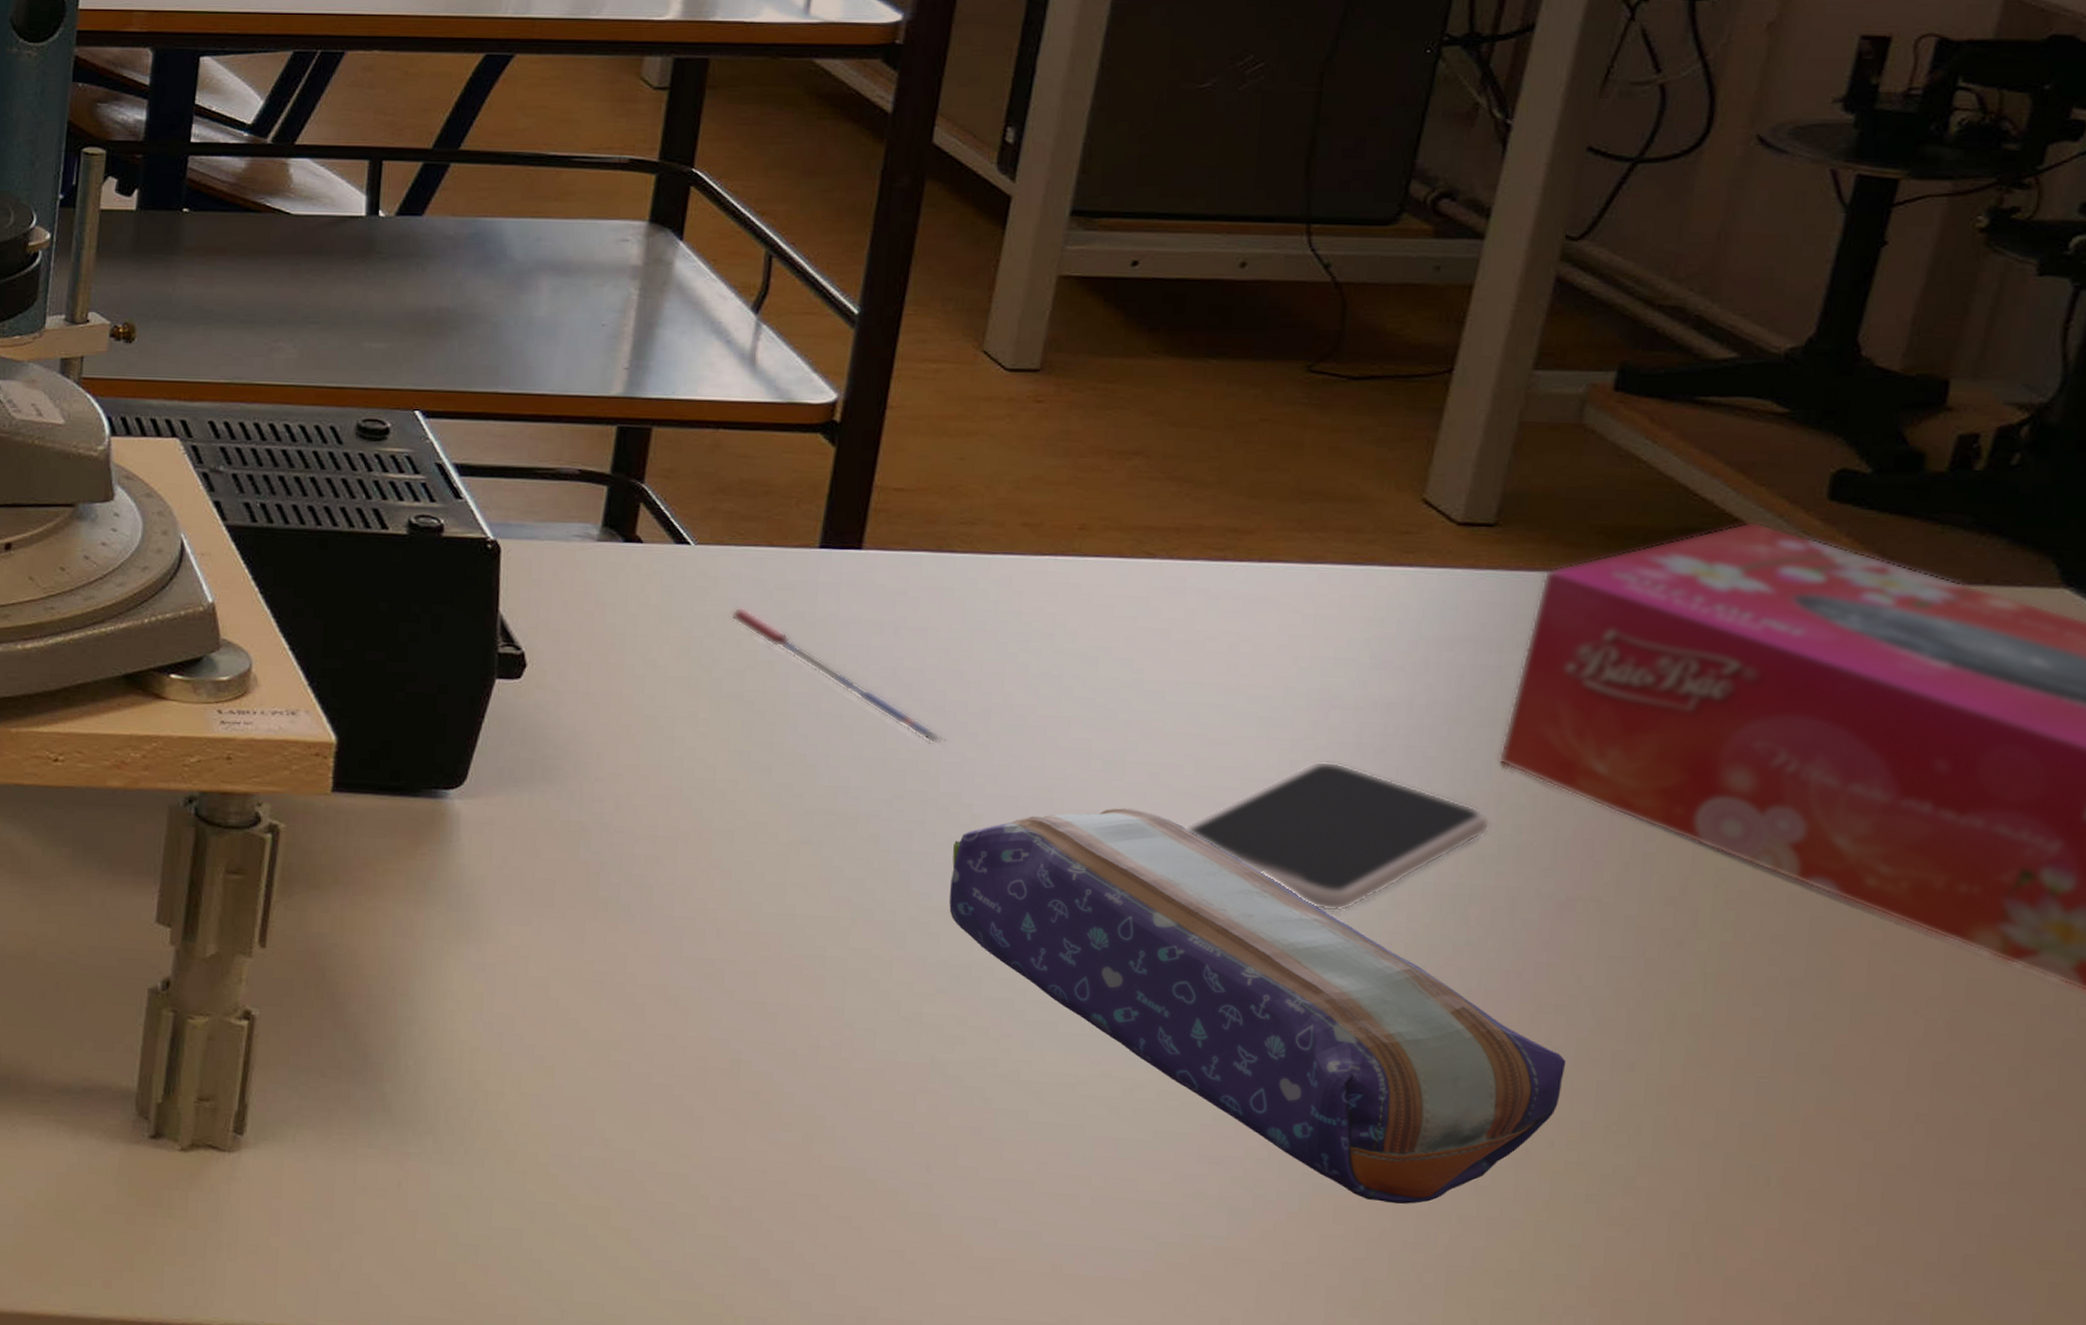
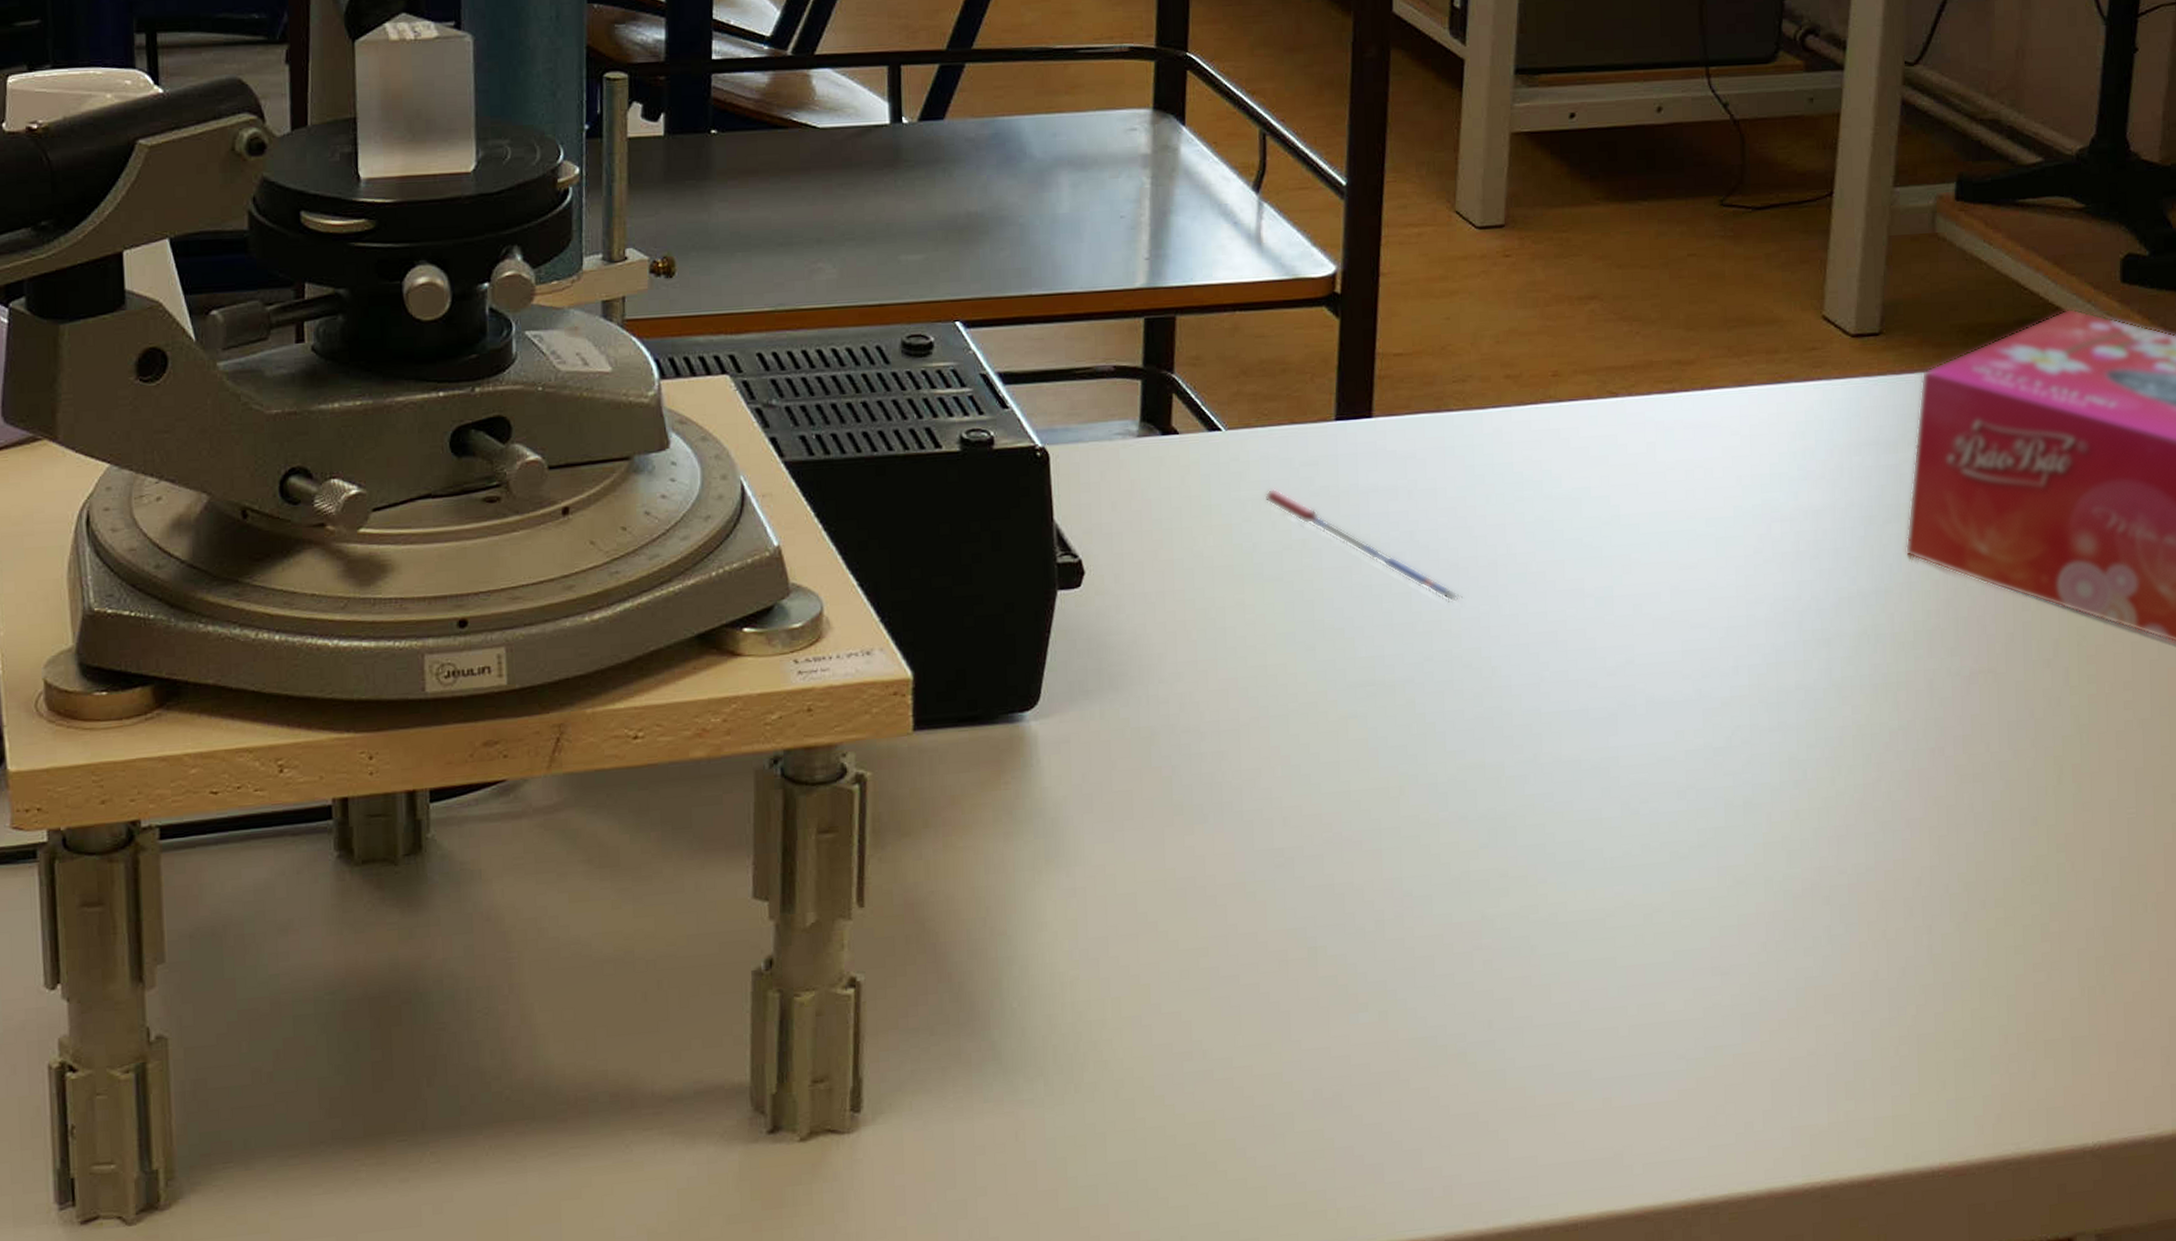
pencil case: present [949,808,1567,1204] -> none [1479,641,1987,985]
smartphone: present [1184,761,1491,913] -> none [1667,572,1906,716]

